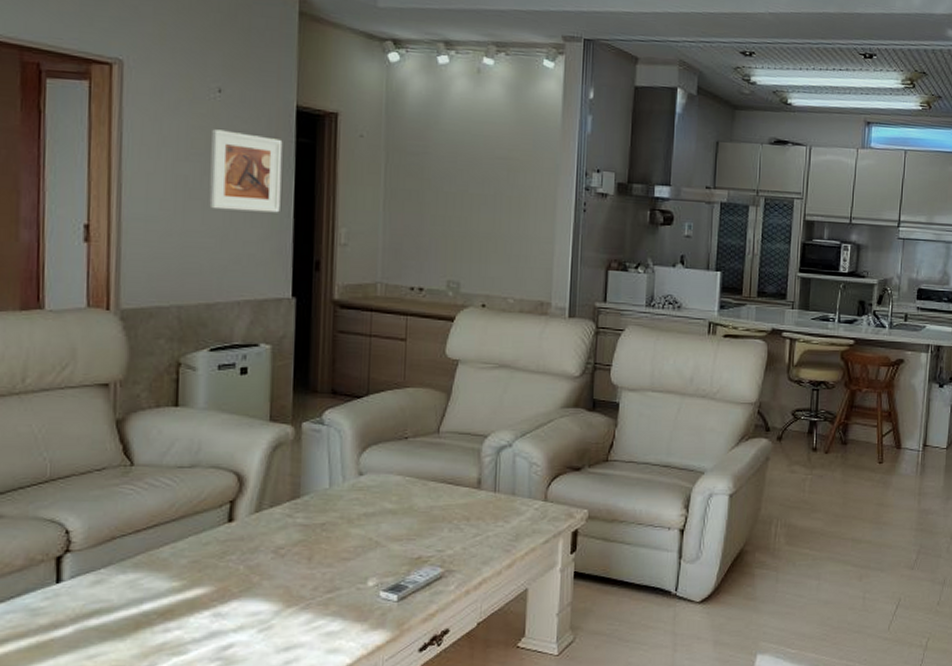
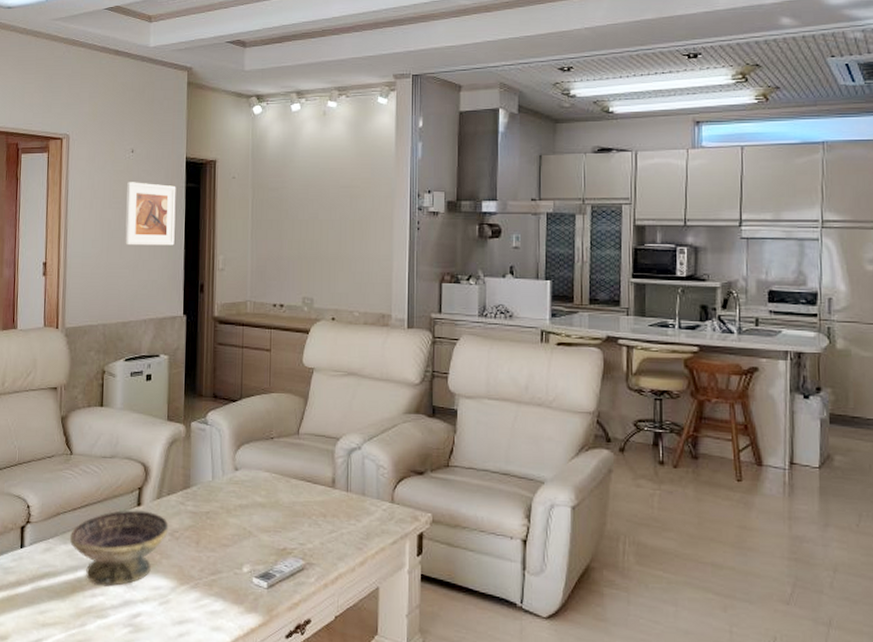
decorative bowl: none [132,527,271,618] -> present [70,510,169,586]

